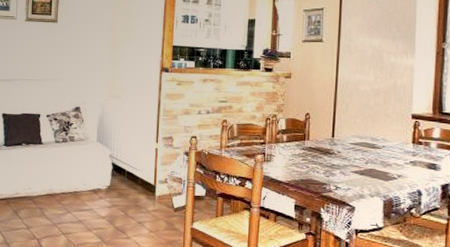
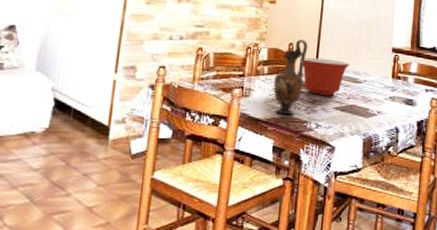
vase: none [293,110,325,178] -> present [273,39,308,116]
mixing bowl: none [317,125,367,161] -> present [300,57,350,96]

